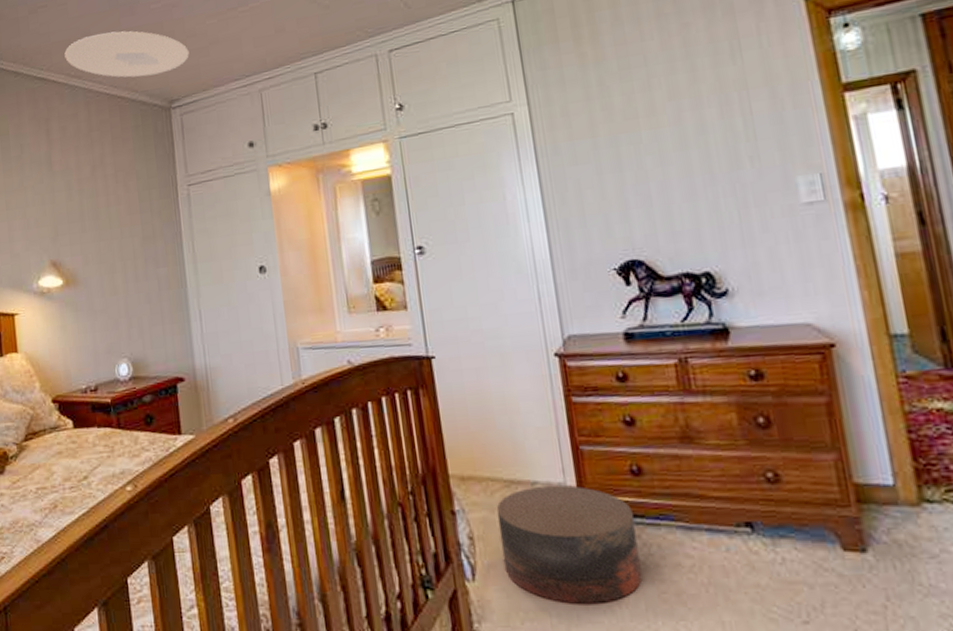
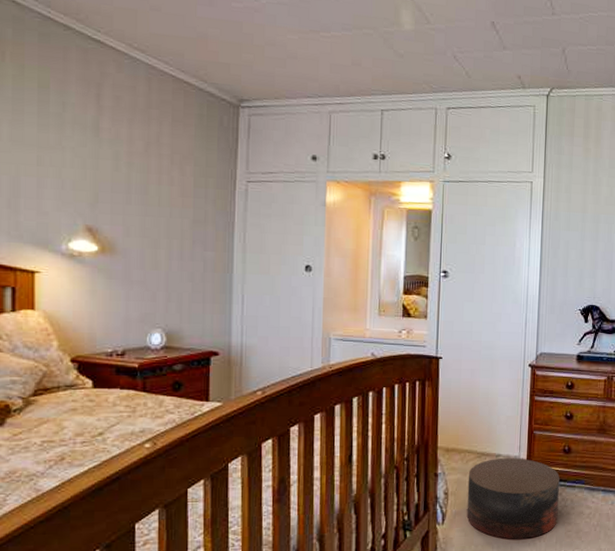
ceiling light: present [64,31,189,78] -> none [128,12,266,72]

